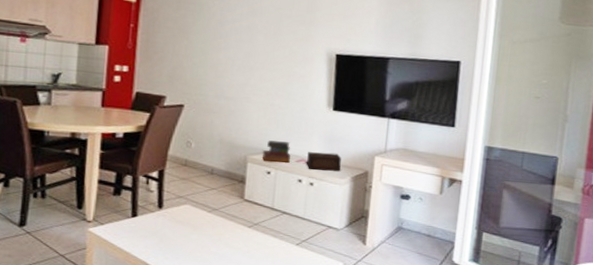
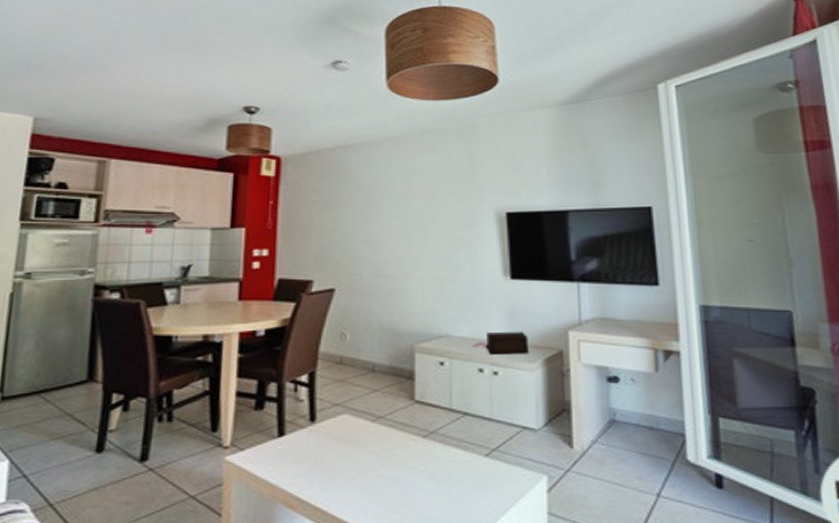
books: present [262,140,290,164] -> none [431,323,466,350]

